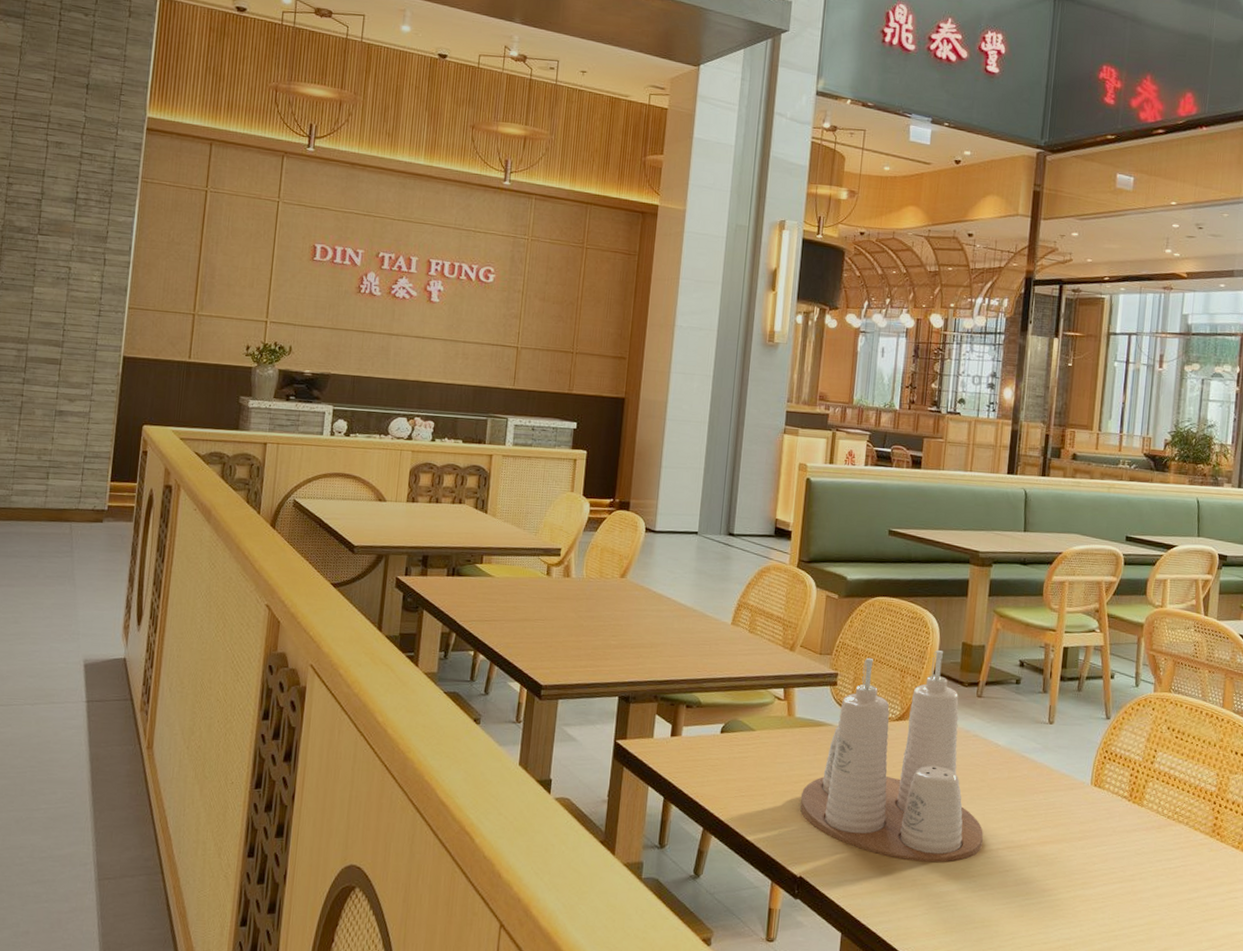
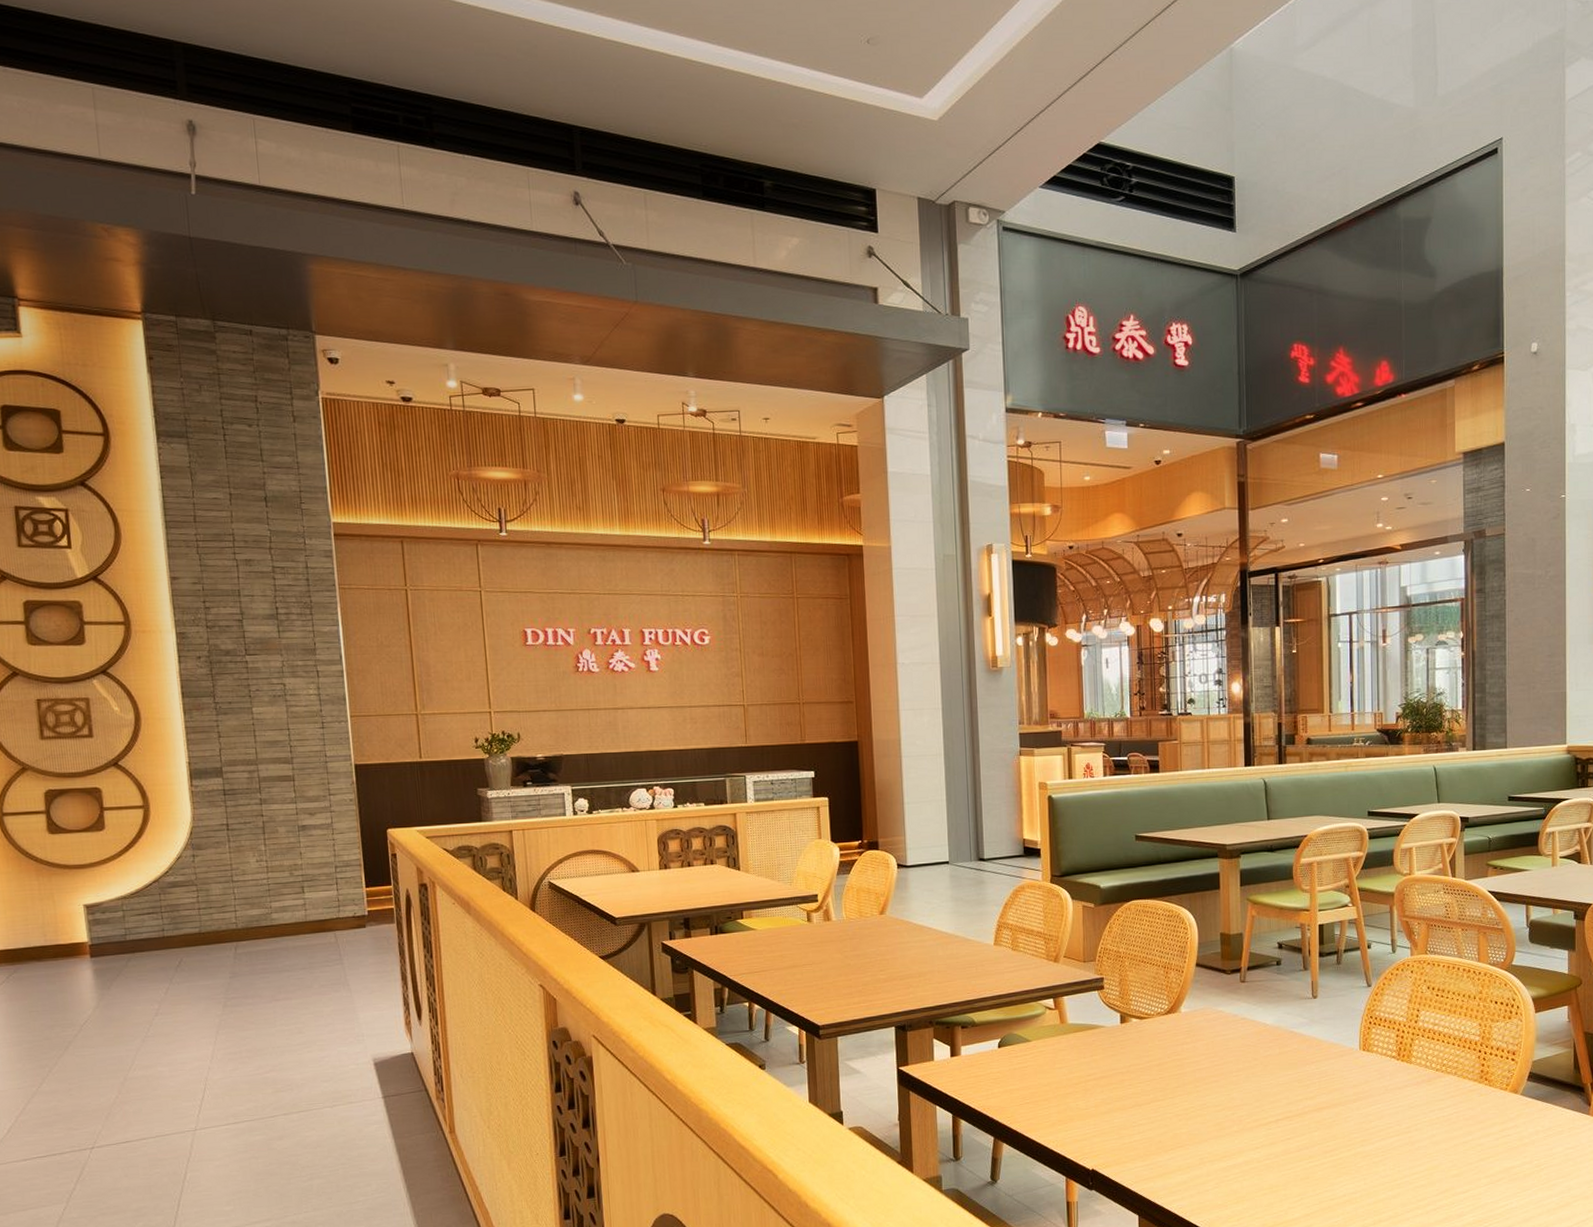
condiment set: present [800,650,983,862] -> none [1084,943,1262,1141]

